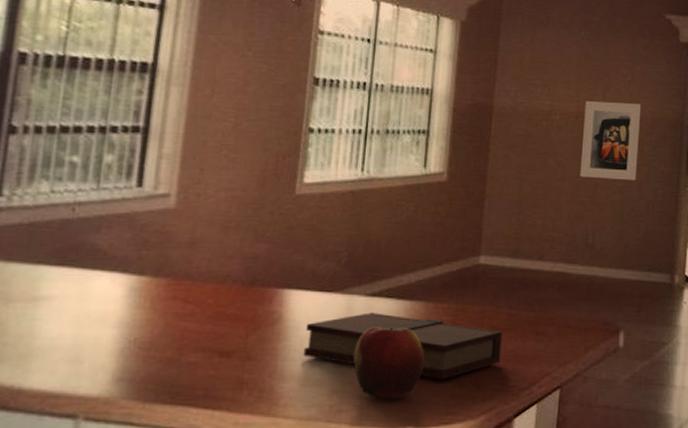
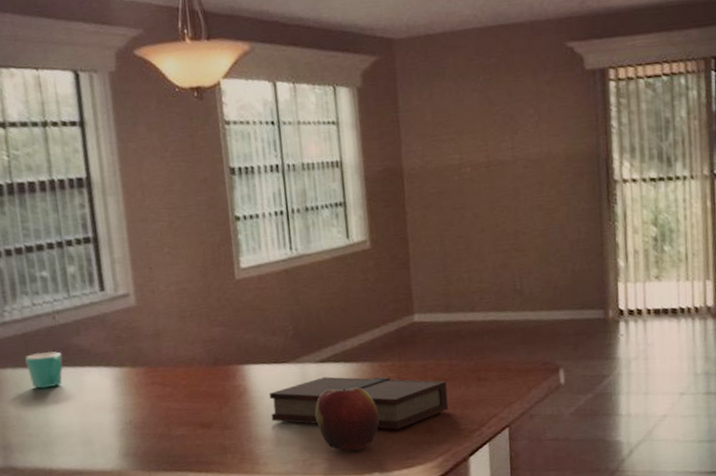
mug: none [23,246,72,290] -> present [24,351,63,389]
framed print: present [580,101,642,180] -> none [494,143,557,226]

